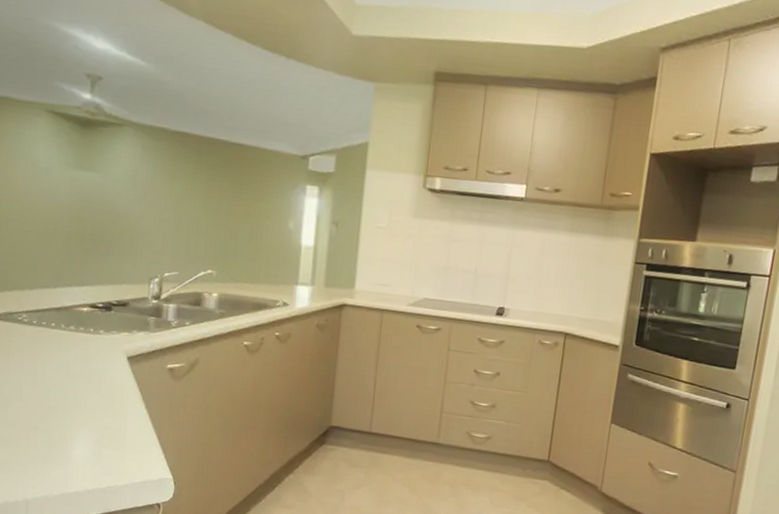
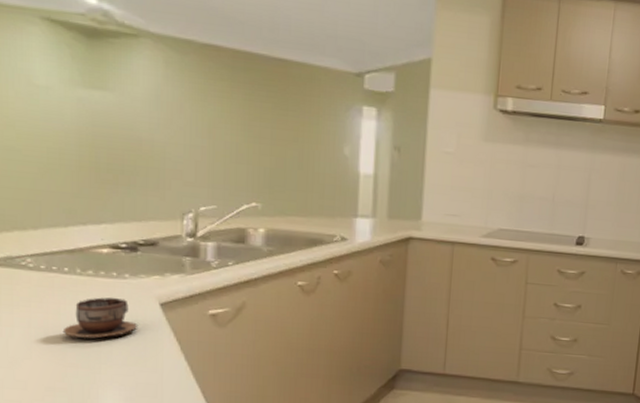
cup: none [47,350,109,386] -> present [62,297,138,339]

